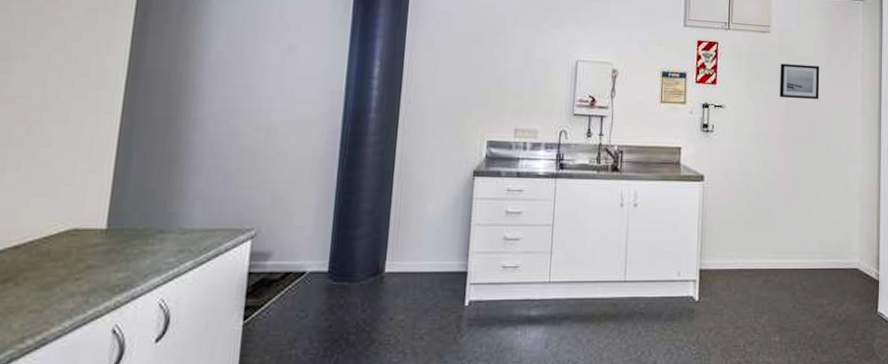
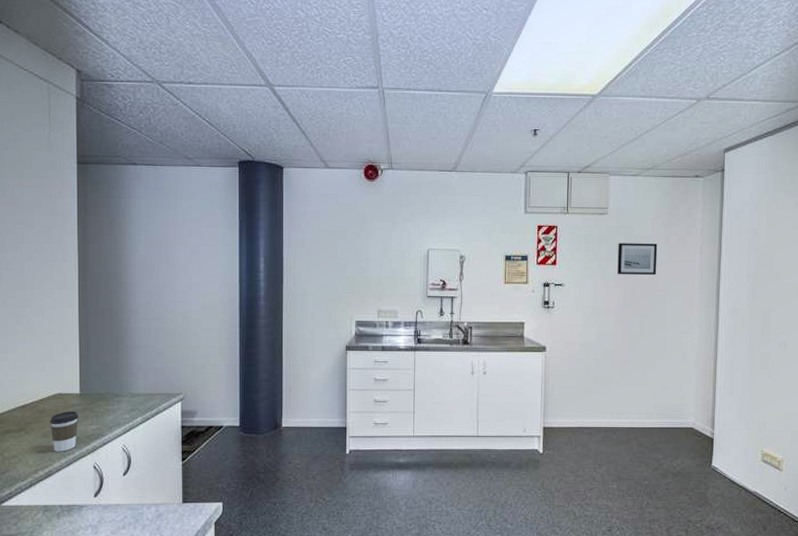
coffee cup: none [53,253,101,311] -> present [49,411,79,452]

